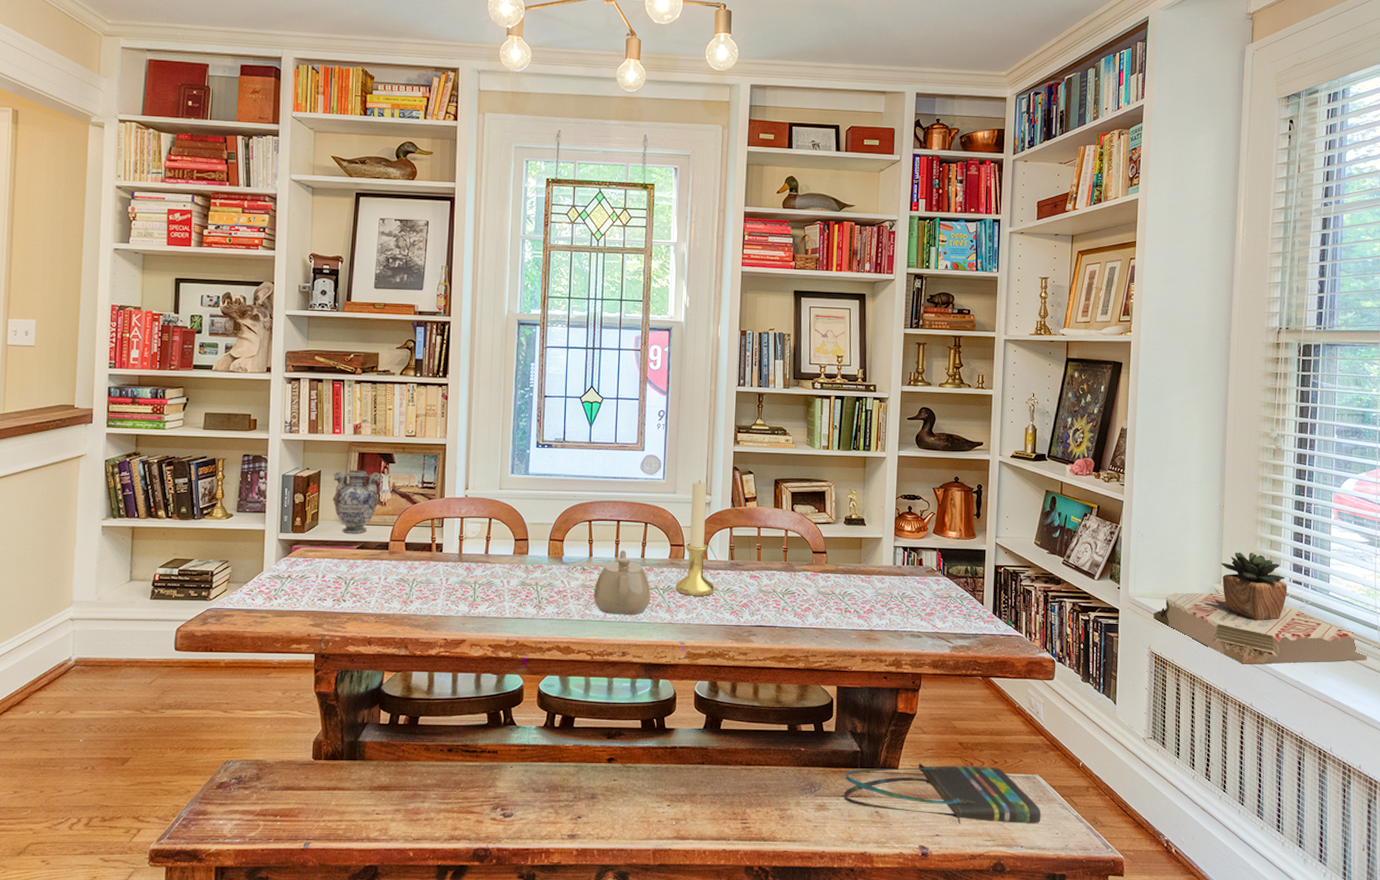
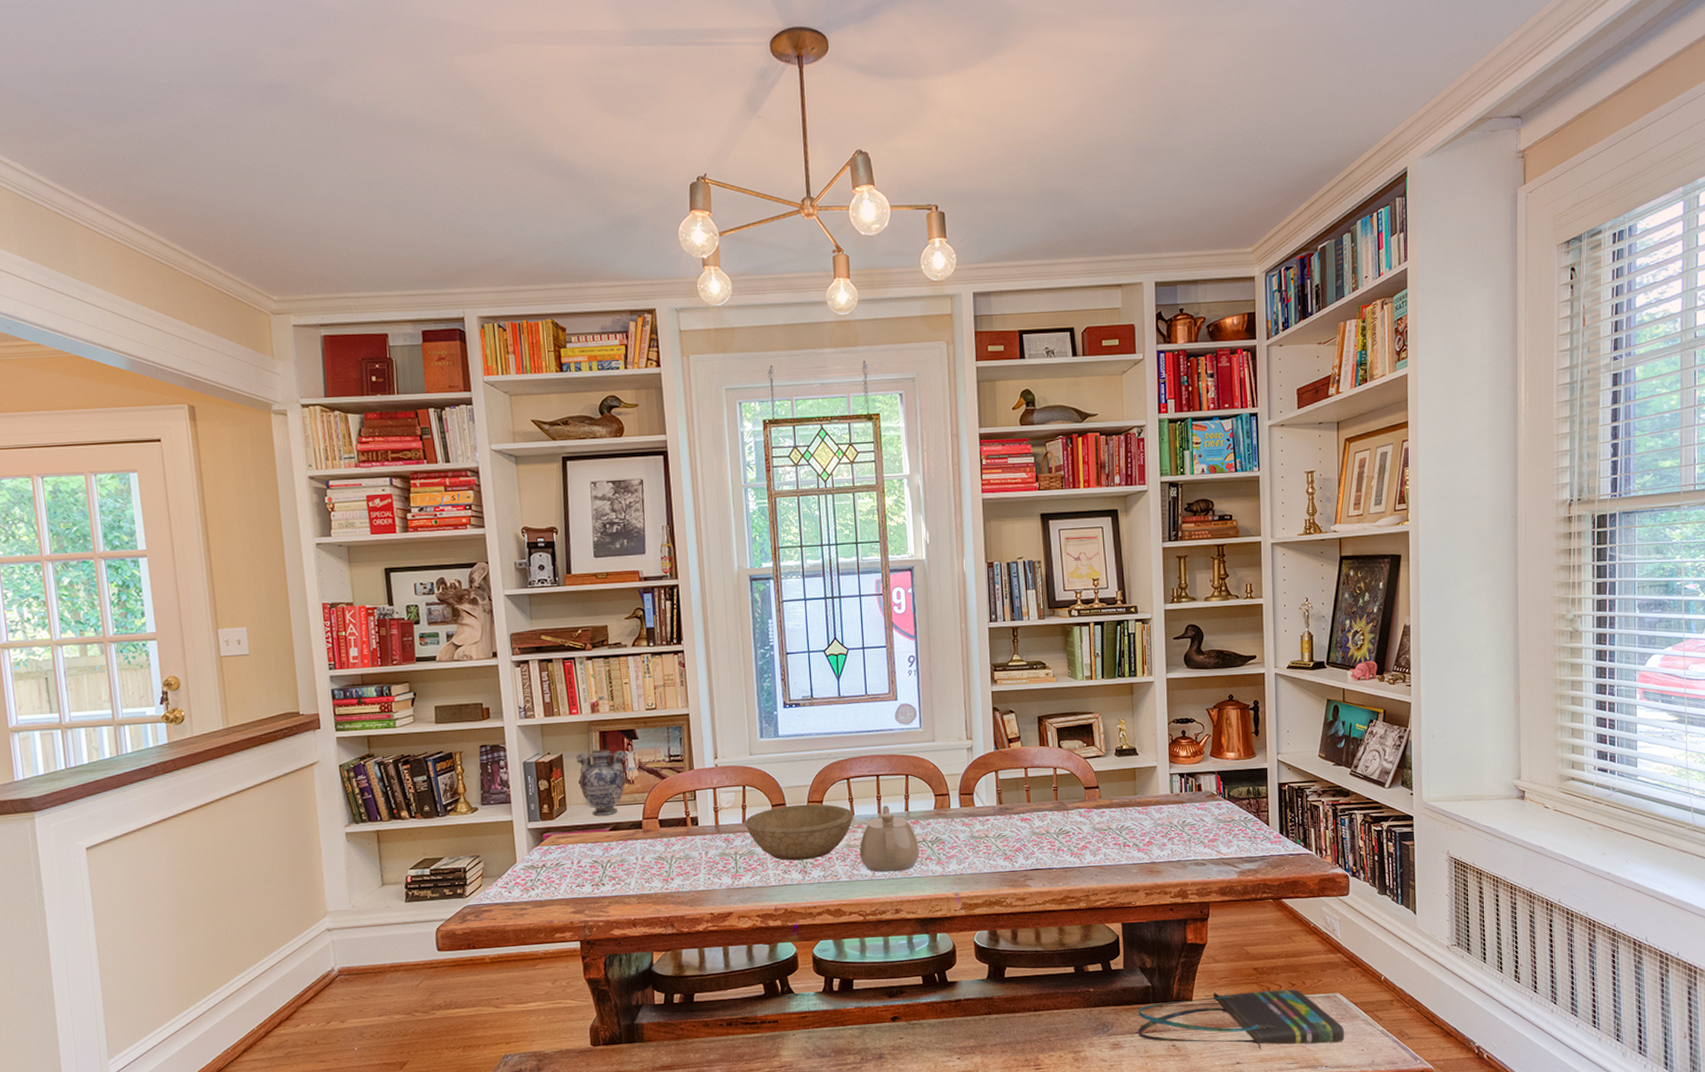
bowl: none [487,541,592,595] -> present [745,804,854,861]
candle holder: present [675,480,715,596] -> none [943,725,985,846]
succulent plant: present [1153,552,1367,664] -> none [1450,743,1681,861]

